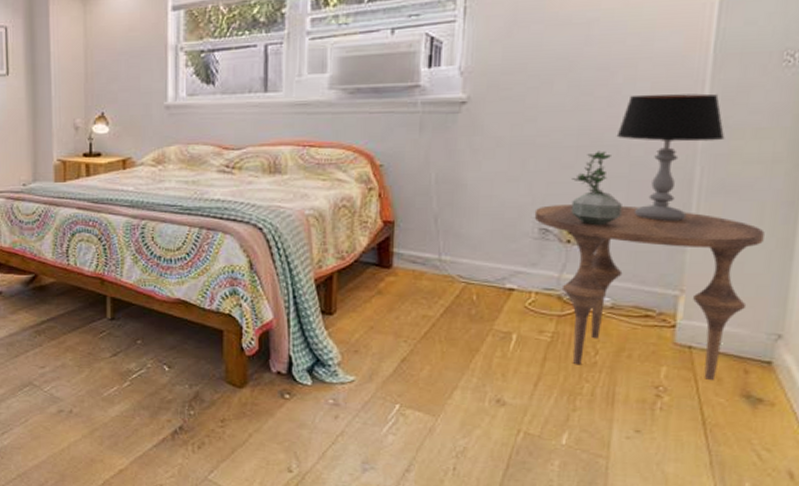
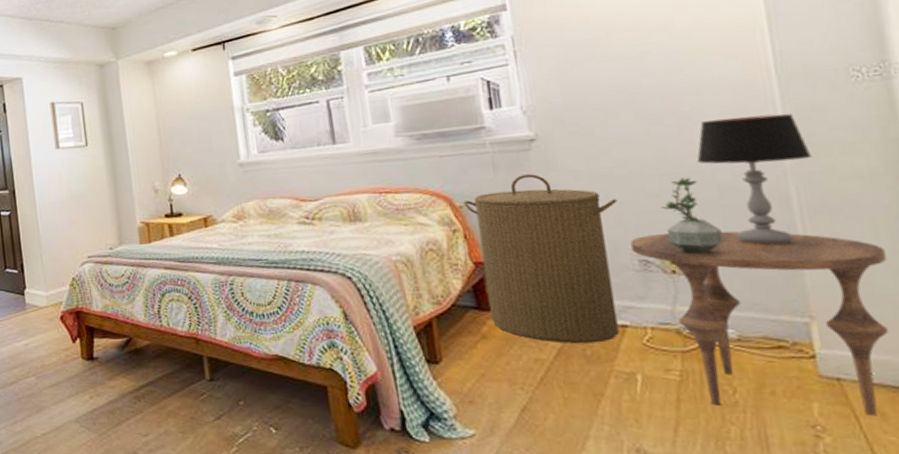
laundry hamper: none [384,137,532,304] -> present [463,174,620,344]

